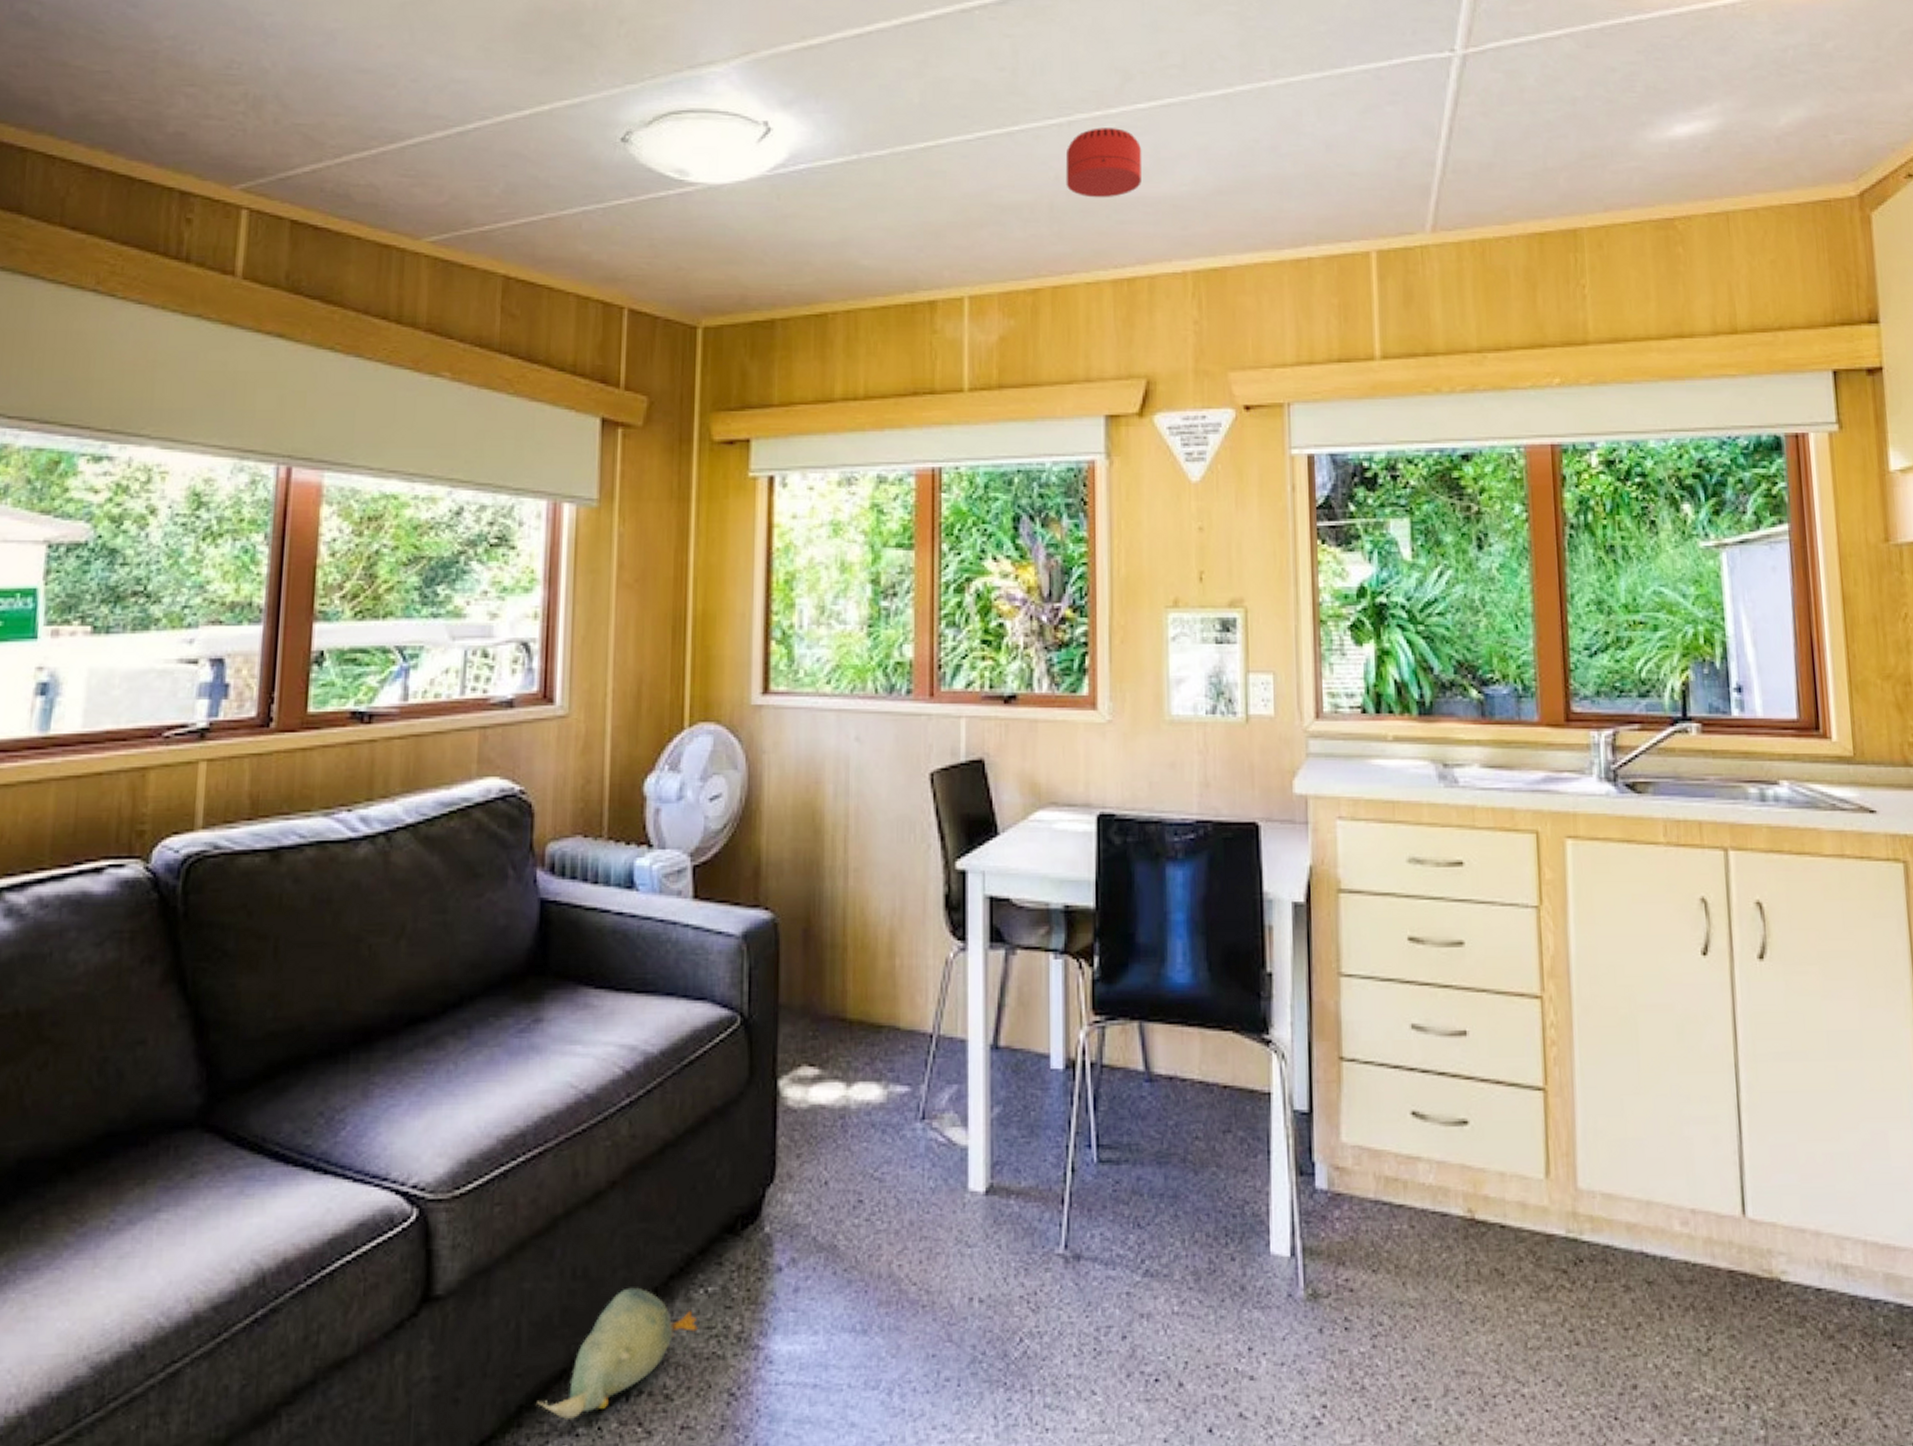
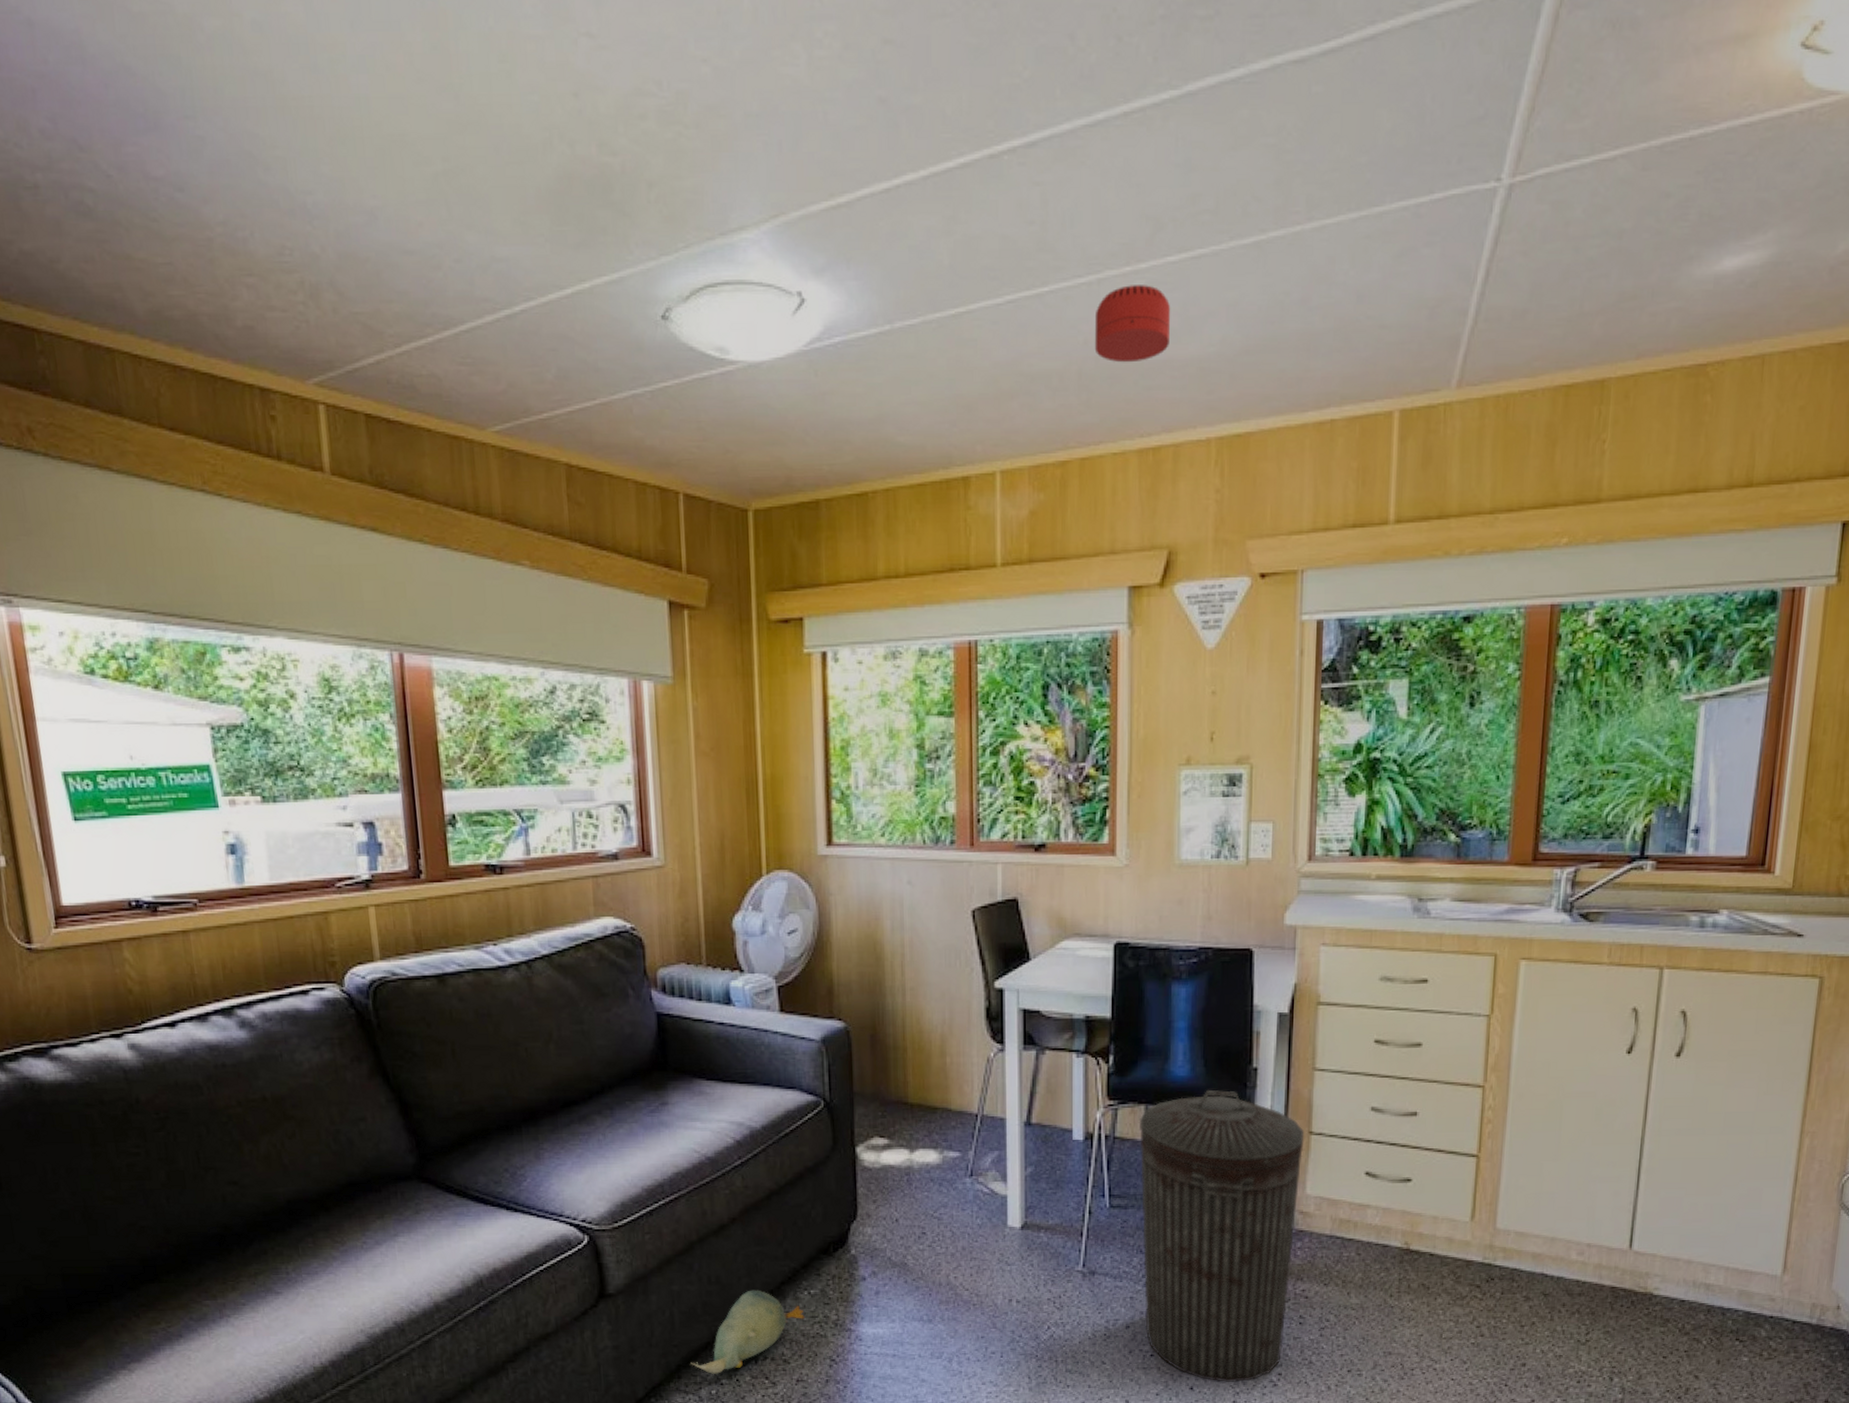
trash can: none [1131,1001,1334,1421] -> present [1139,1089,1305,1383]

